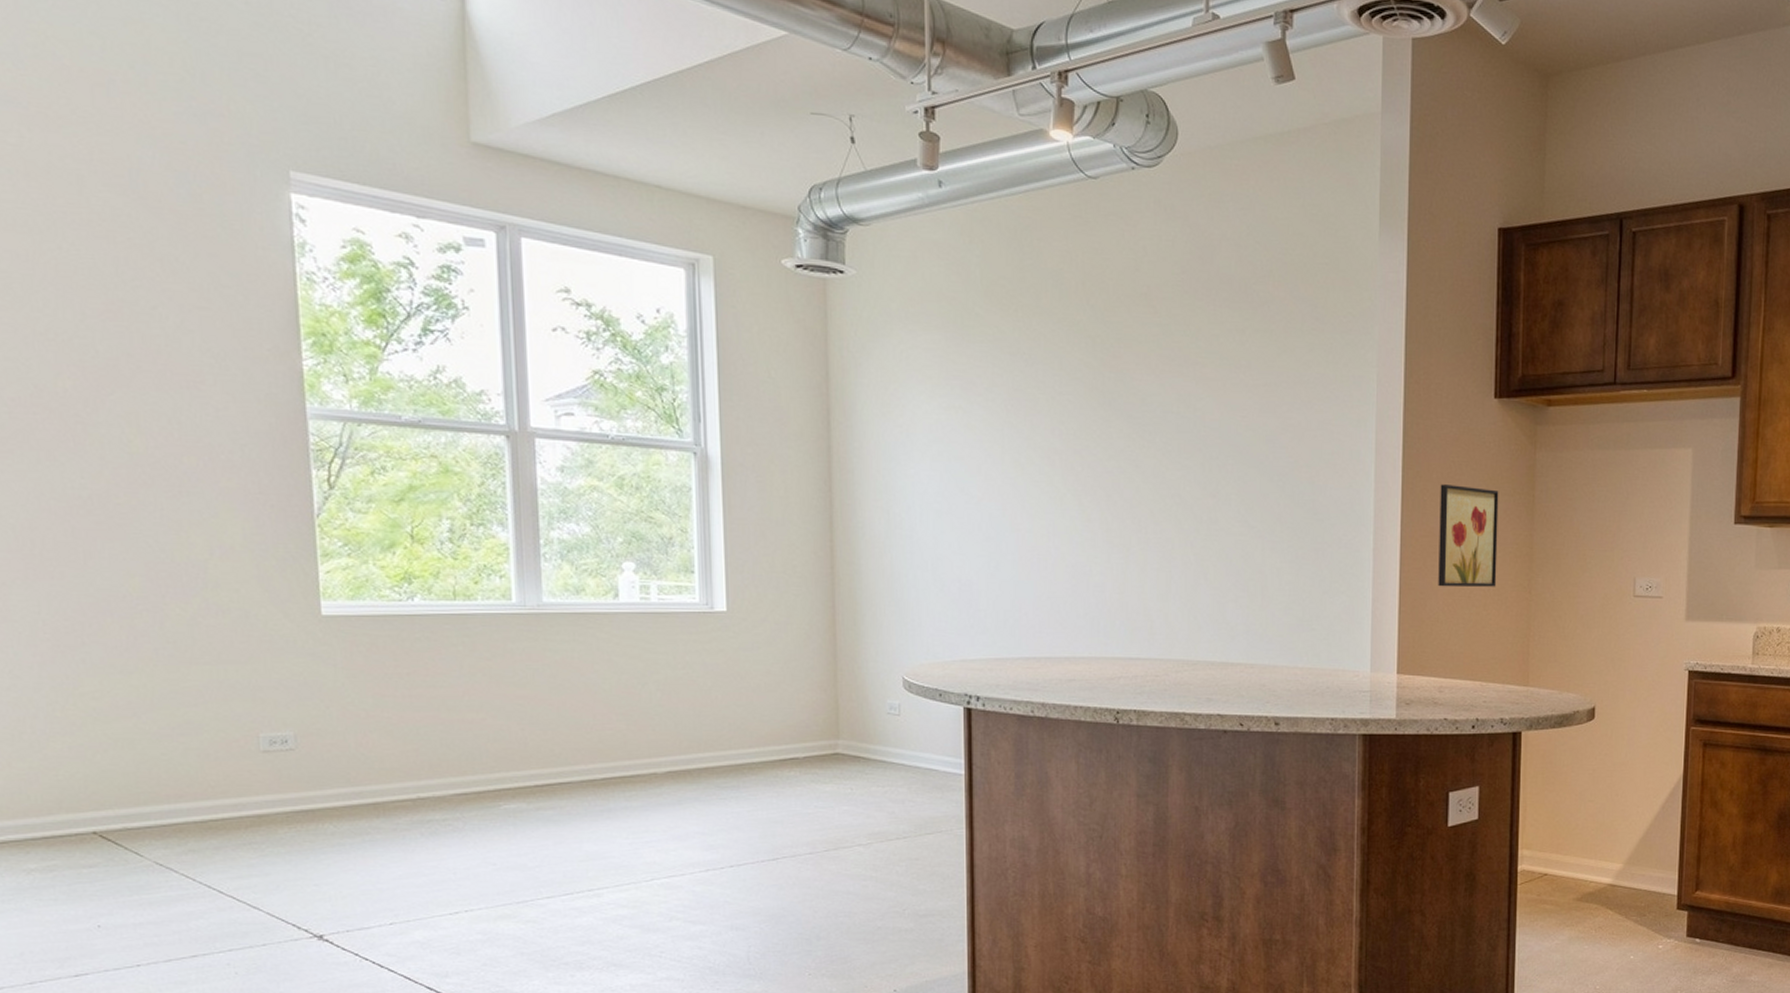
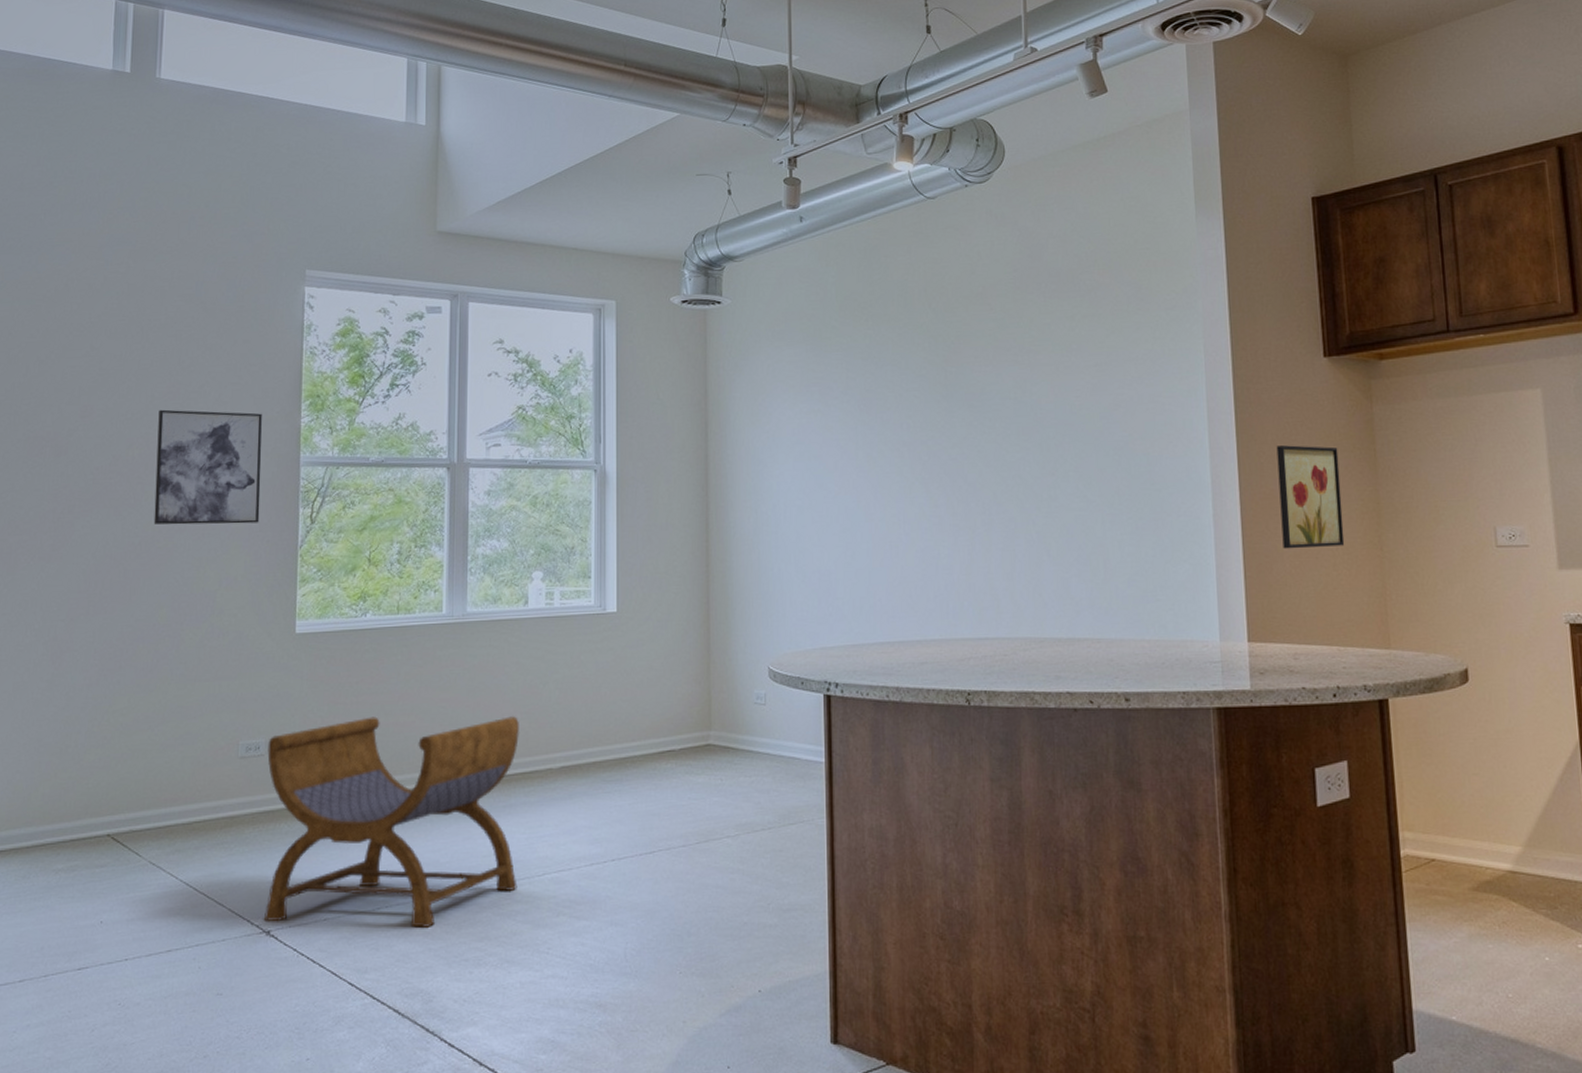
wall art: none [95,332,258,484] -> present [153,409,262,525]
stool: none [297,712,622,933] -> present [263,716,519,929]

